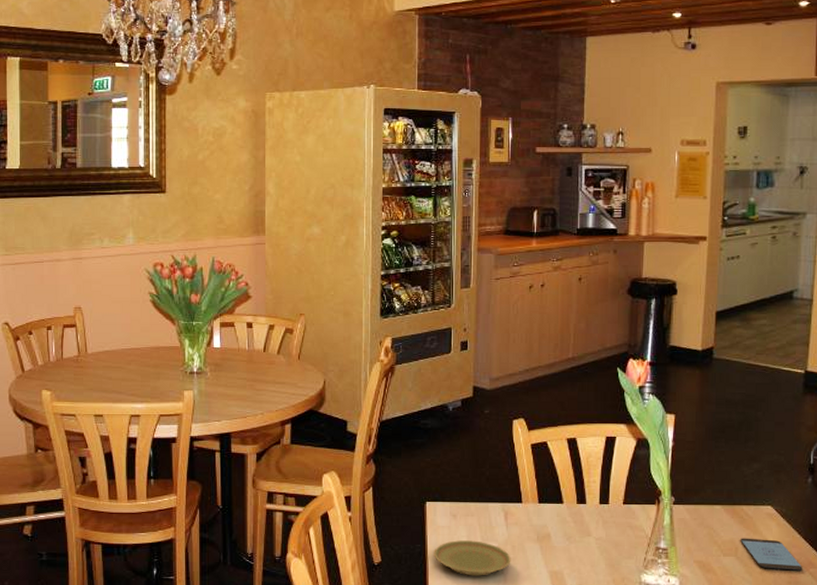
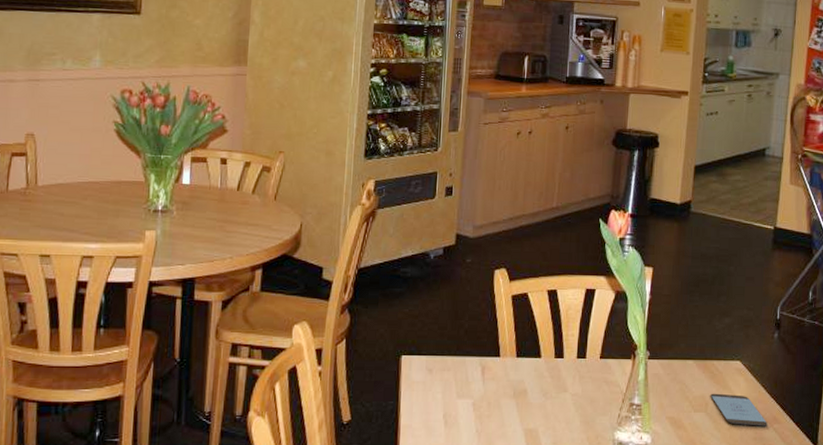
plate: present [434,540,511,576] -> none [406,397,486,435]

